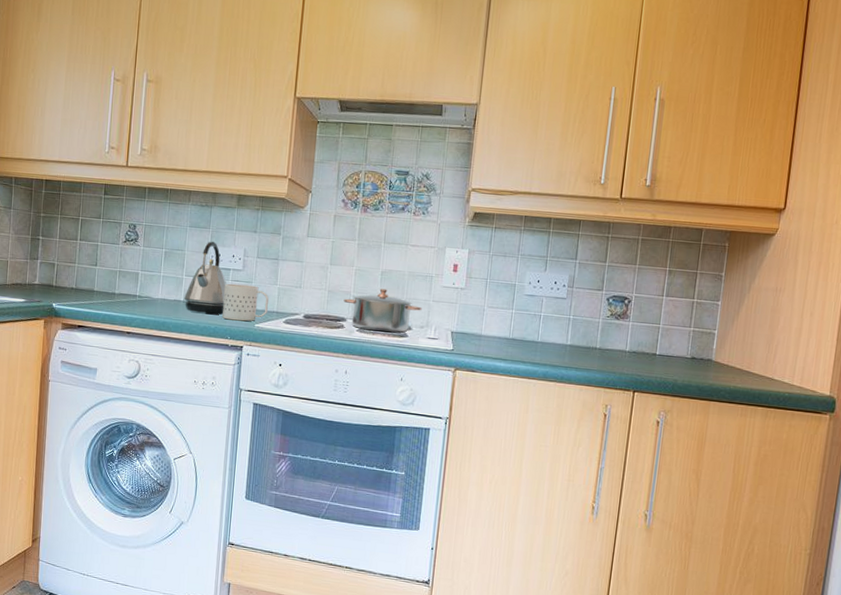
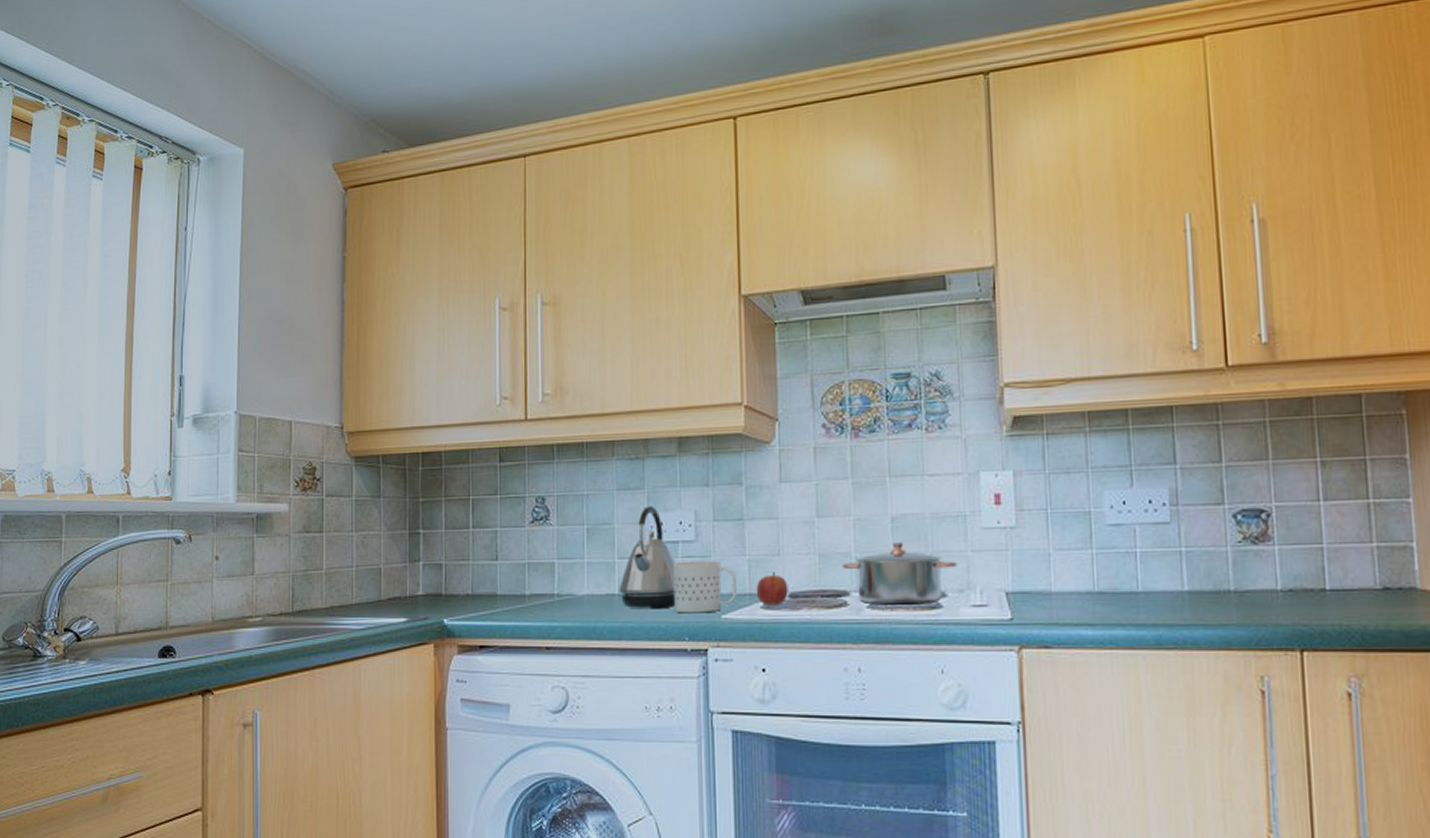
fruit: none [281,299,304,322] -> present [756,572,788,605]

